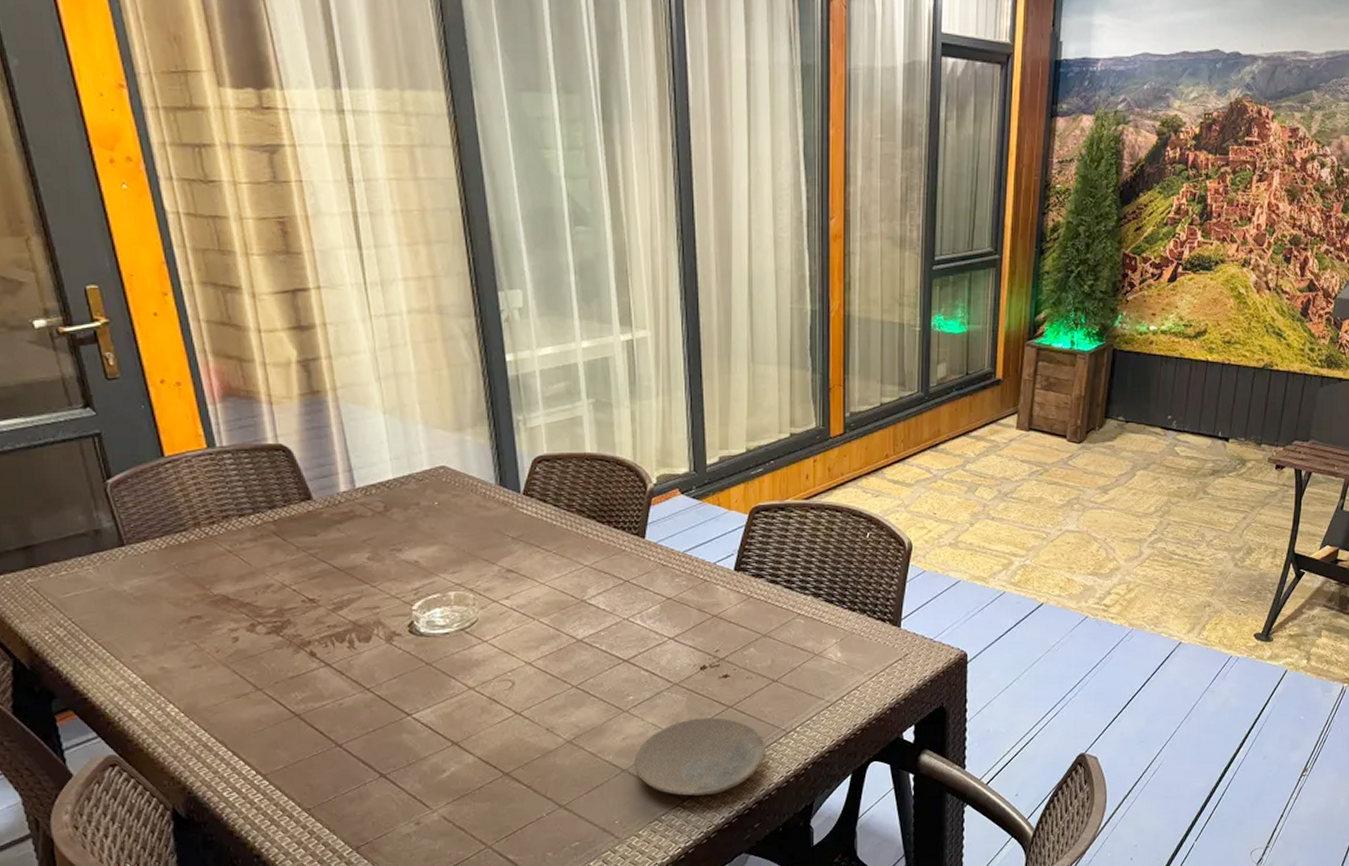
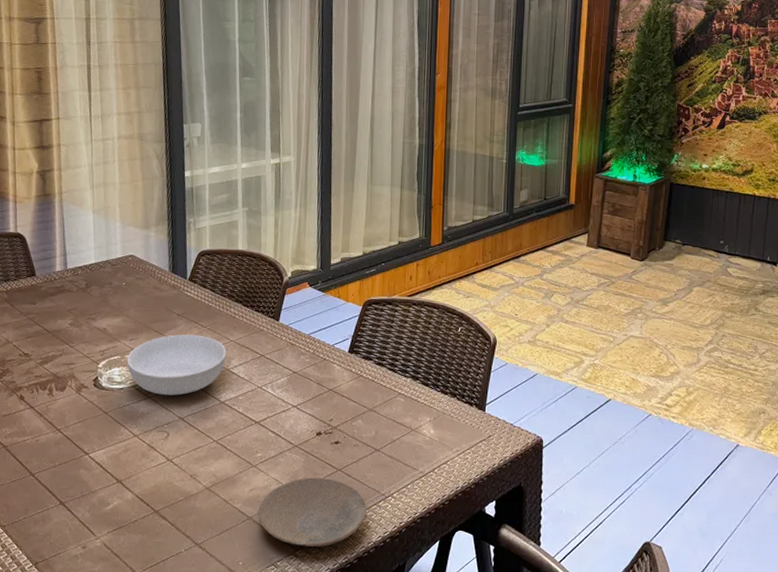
serving bowl: none [450,561,581,637] -> present [126,334,227,396]

